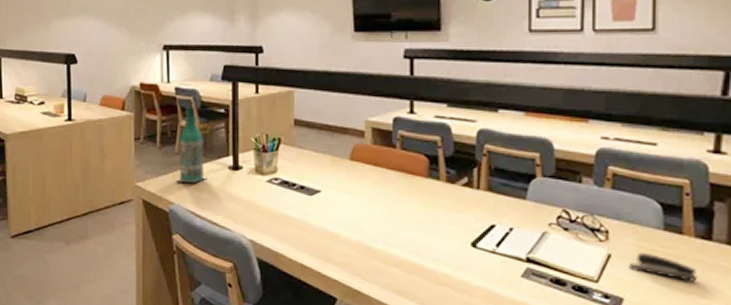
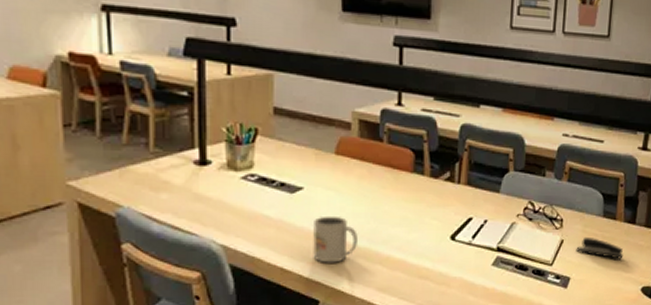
bottle: present [176,107,208,183] -> none [125,87,167,180]
mug: none [330,217,373,263] -> present [313,215,358,263]

